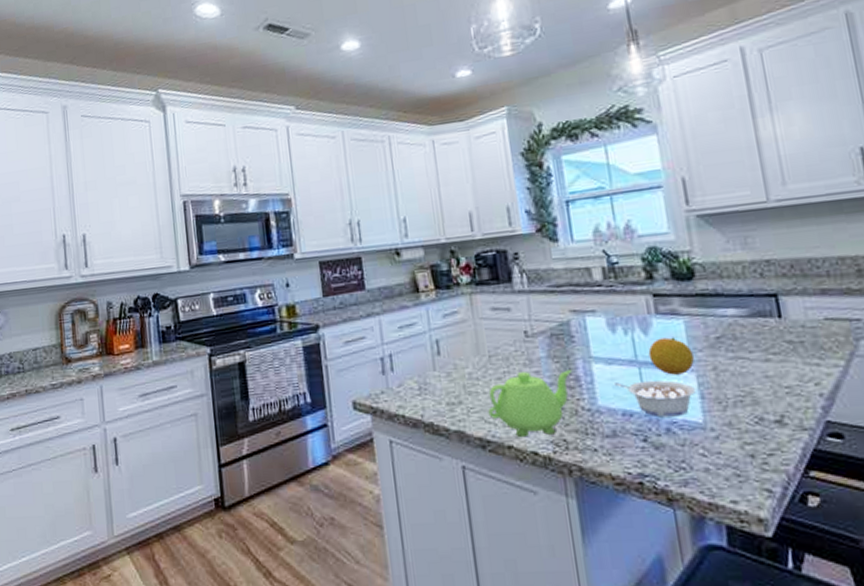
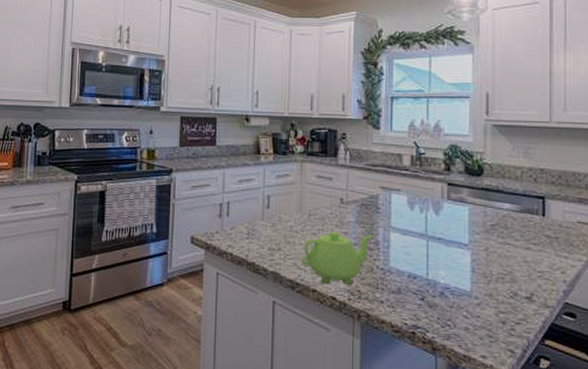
legume: present [615,379,696,417] -> none [406,250,468,284]
fruit: present [648,337,694,375] -> none [436,219,471,251]

